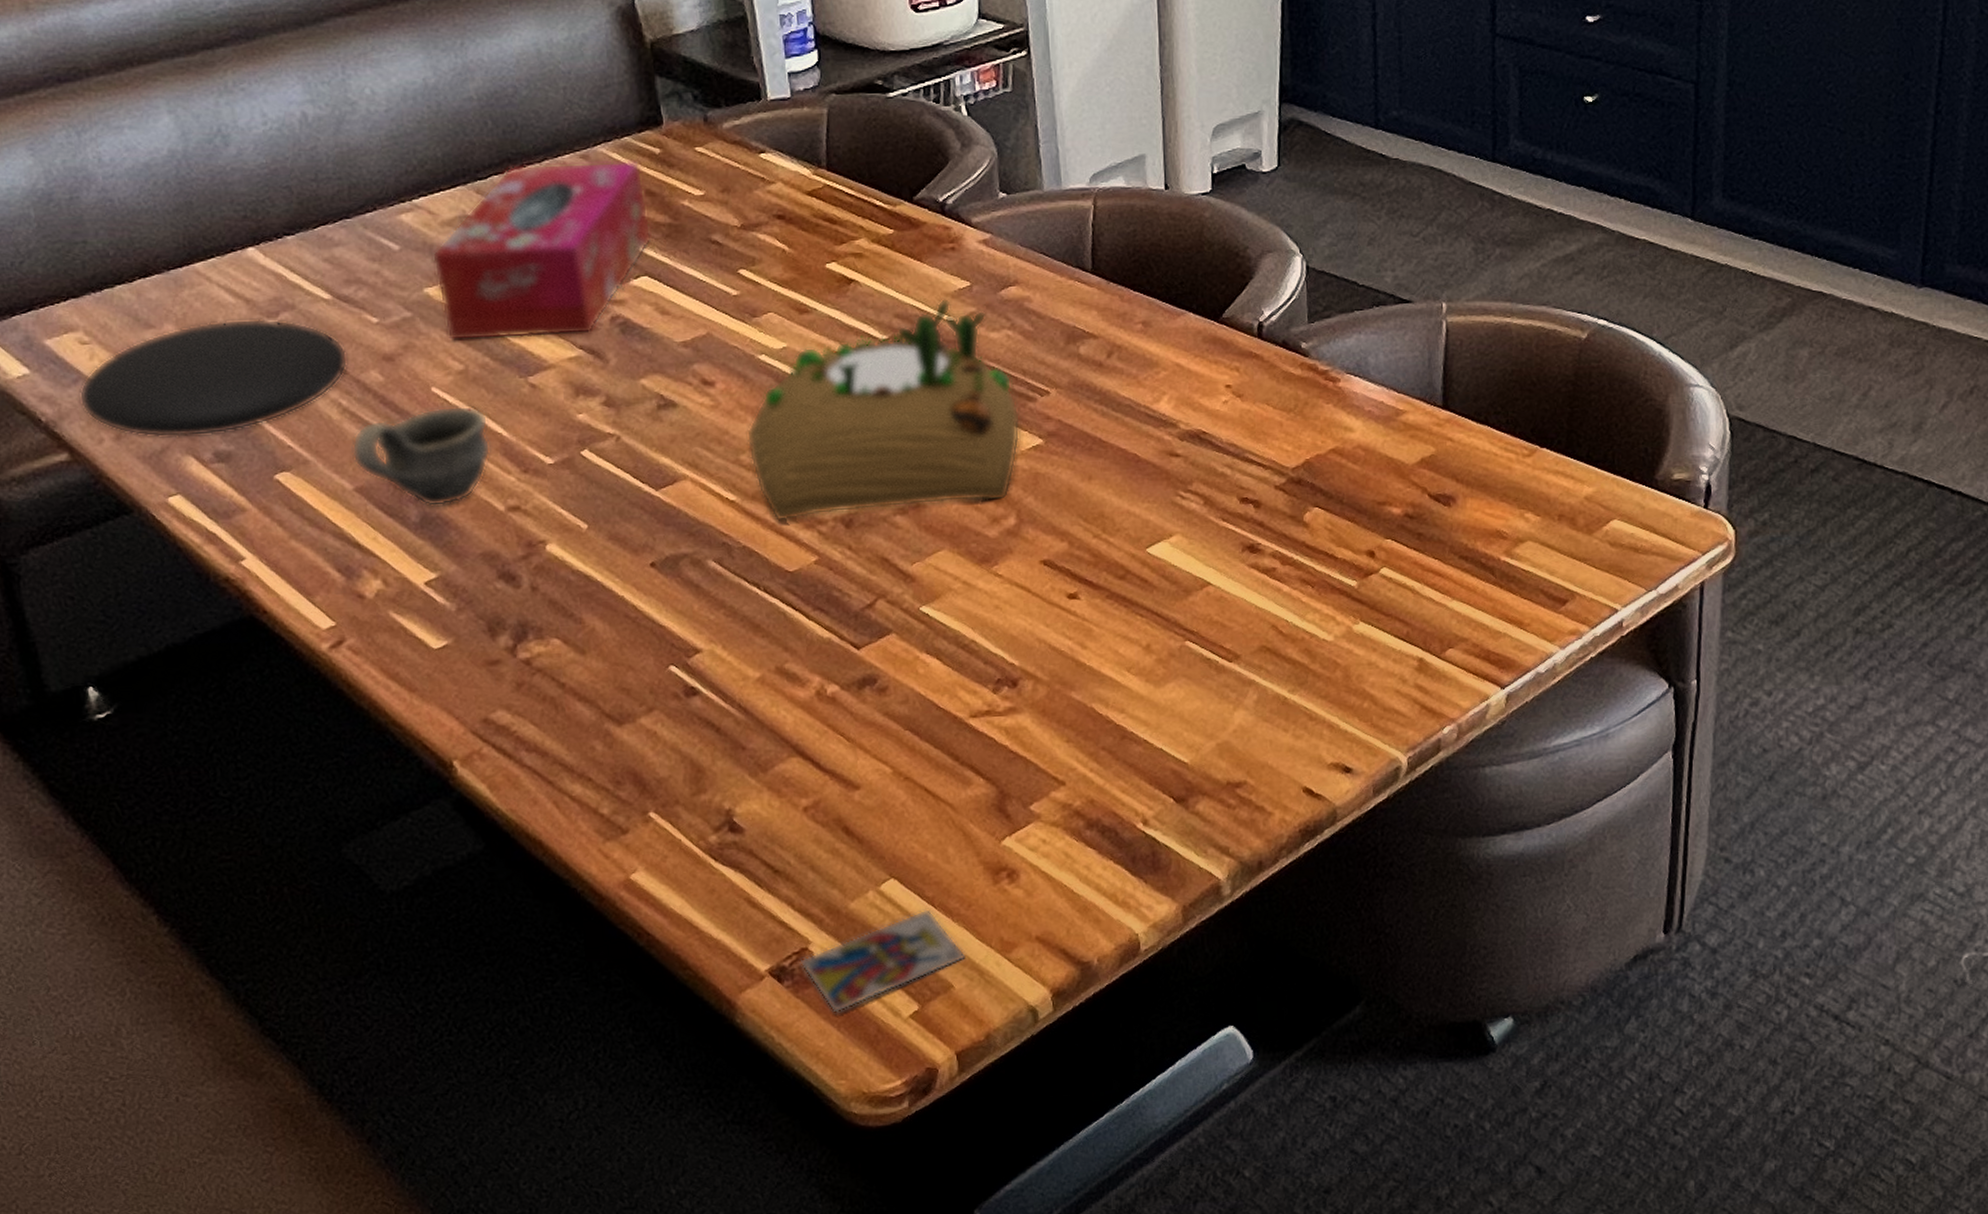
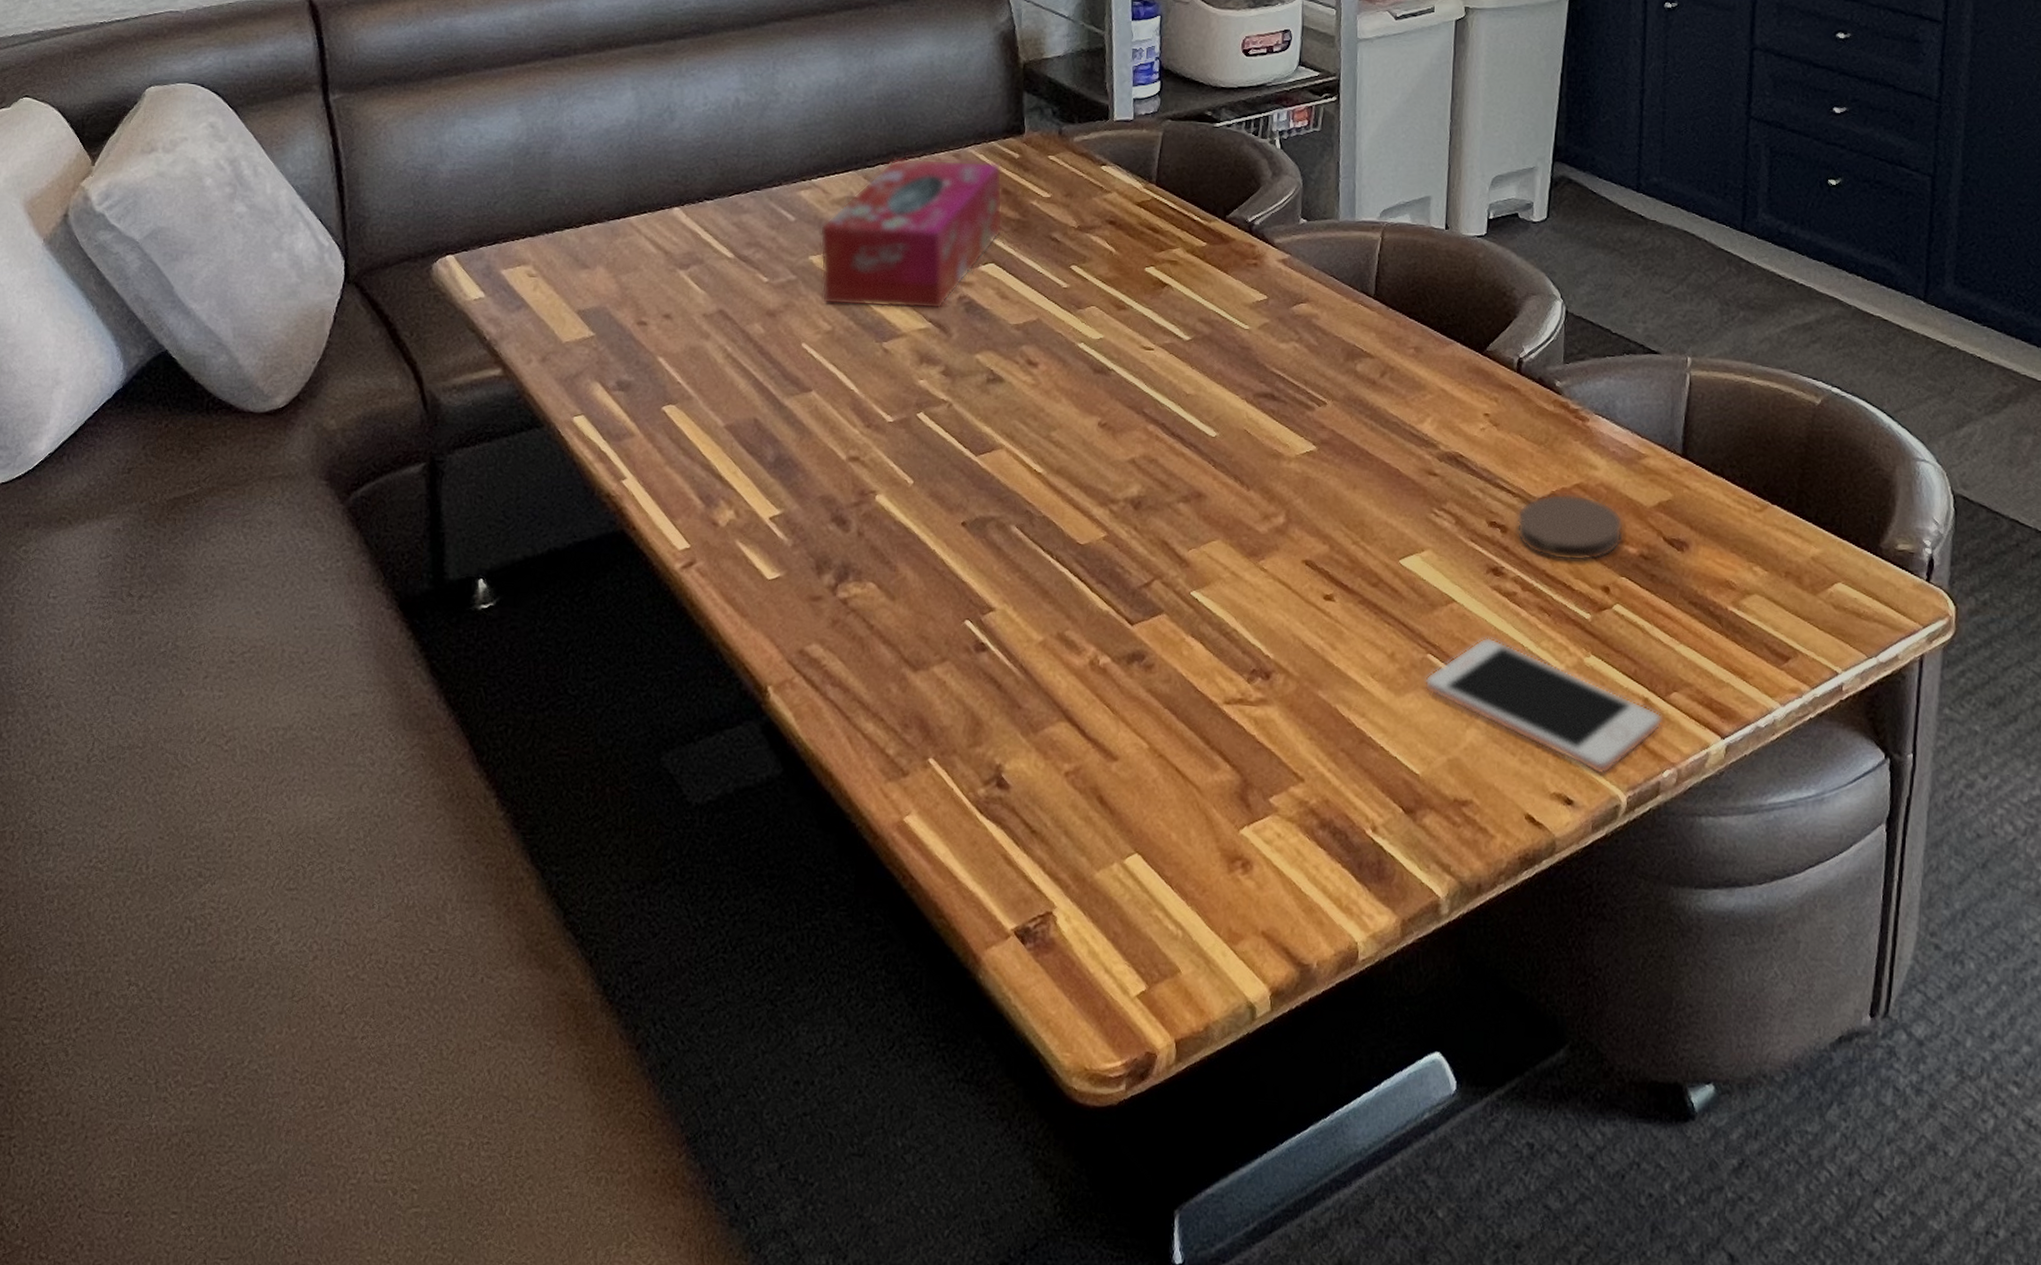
plate: present [78,318,349,438] -> none [518,267,739,367]
cup: present [351,405,491,507] -> none [728,361,845,450]
succulent planter: present [746,297,1021,522] -> none [1058,308,1299,500]
card: present [800,909,966,1013] -> none [1043,888,1195,983]
cell phone: none [1185,617,1440,739] -> present [1425,637,1663,774]
coaster: none [1270,460,1385,530] -> present [1516,493,1623,562]

